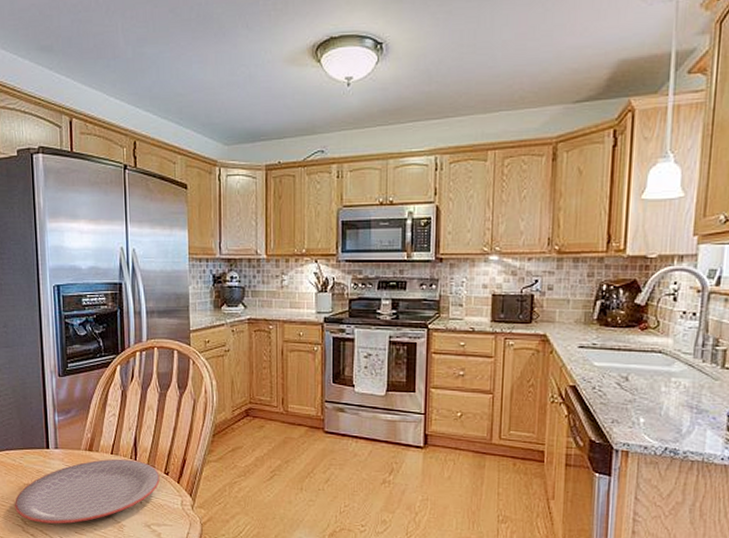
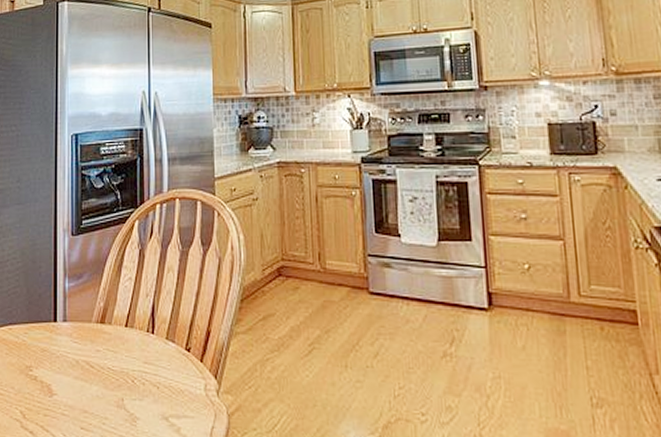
plate: present [15,458,160,524] -> none [14,332,180,418]

